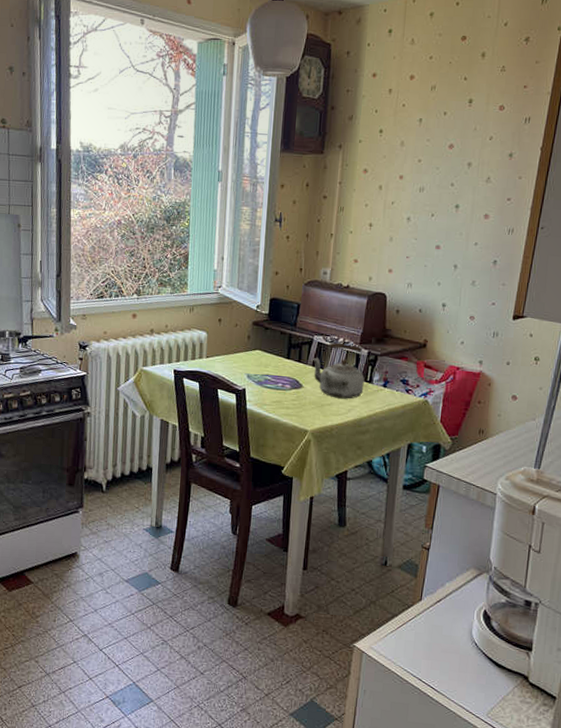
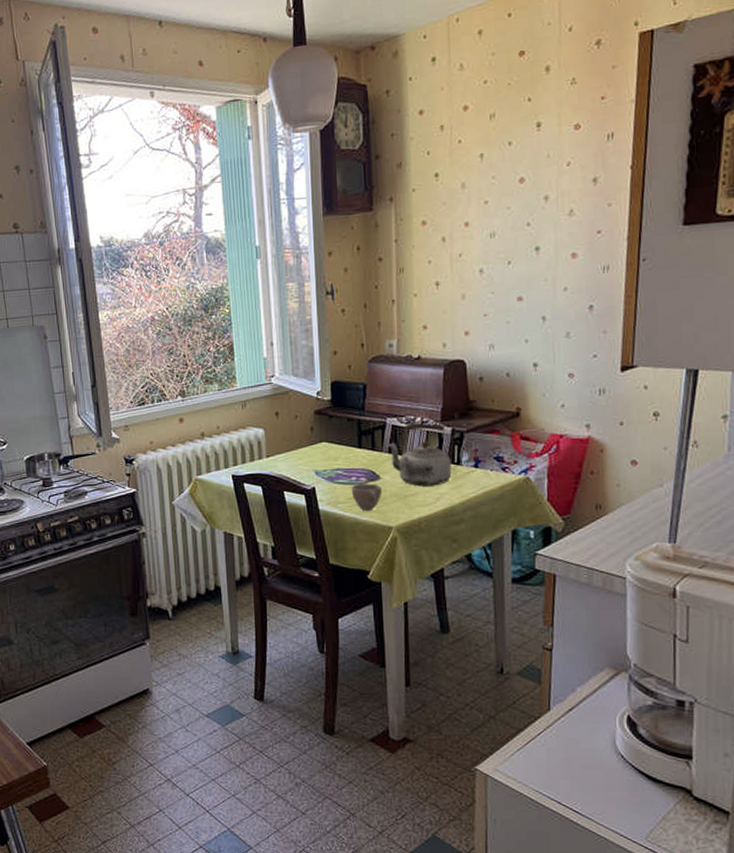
cup: none [276,389,303,415] -> present [351,483,383,512]

